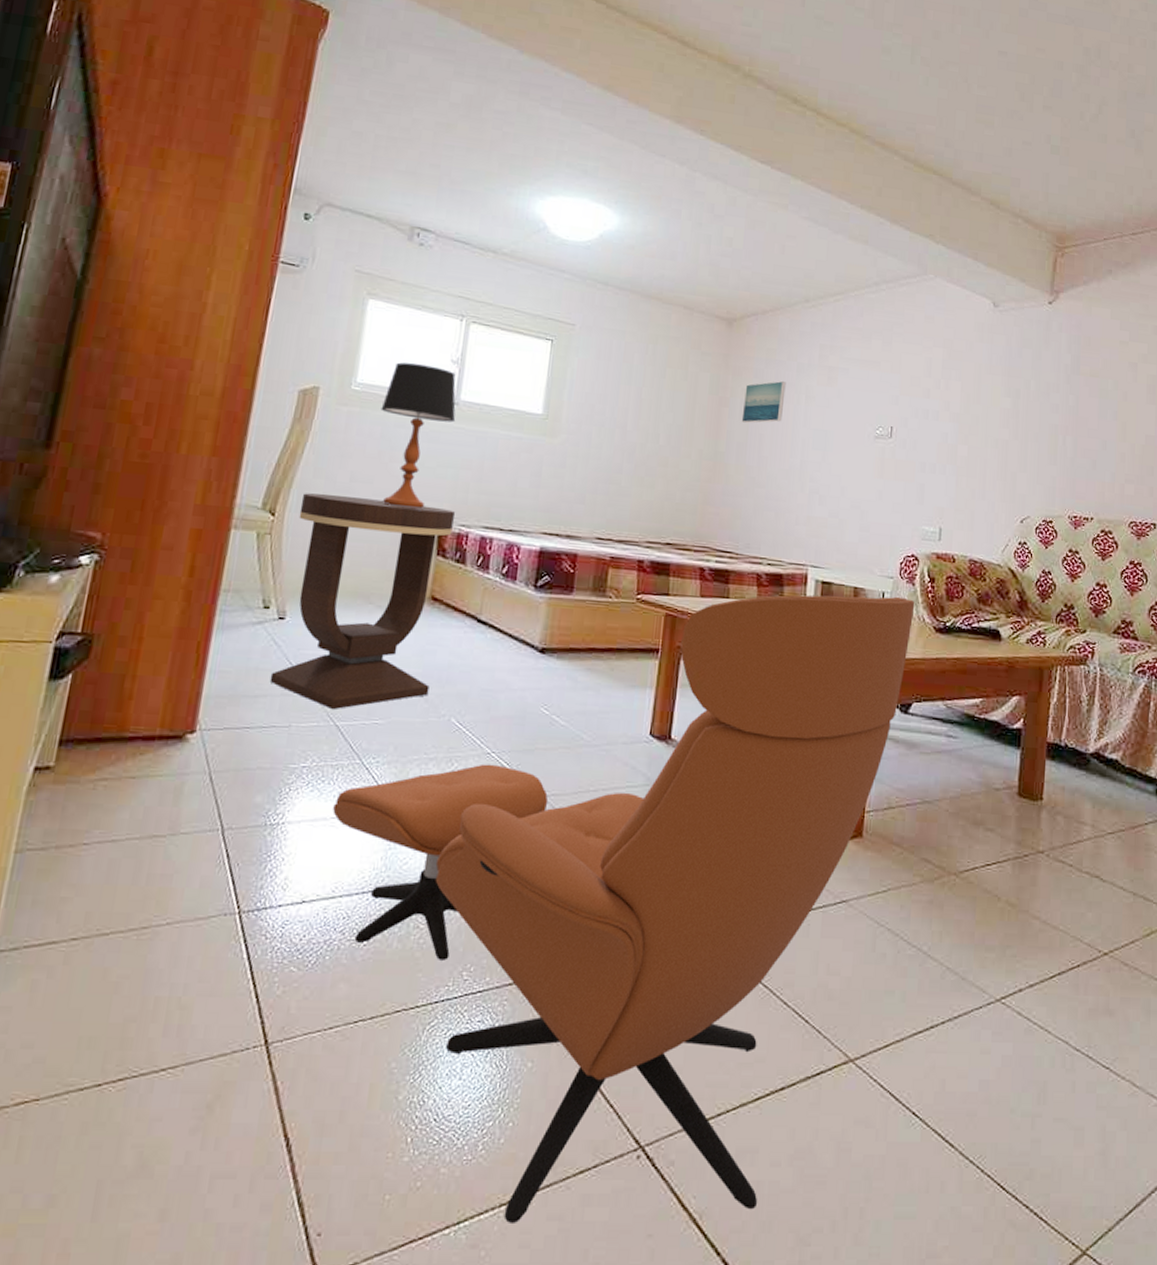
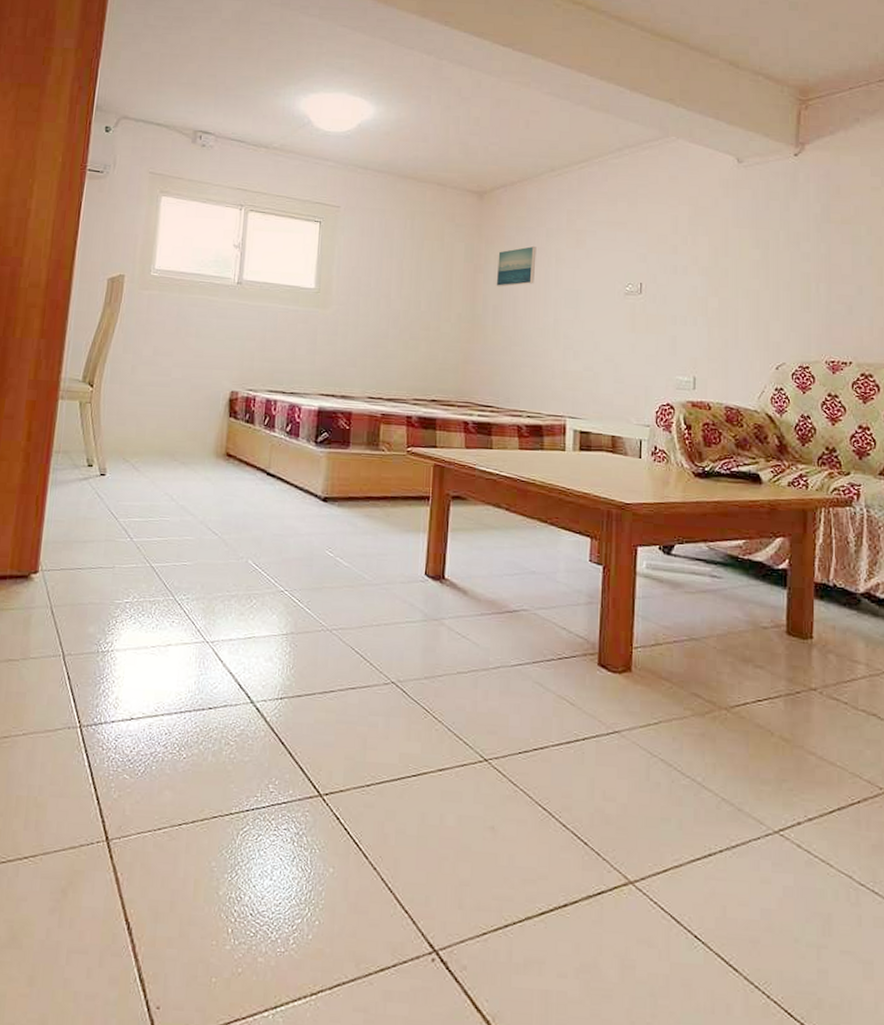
side table: present [269,493,455,710] -> none [95,366,243,554]
armchair: present [333,595,915,1223] -> none [152,444,673,1017]
table lamp: present [380,362,456,510] -> none [176,249,240,378]

